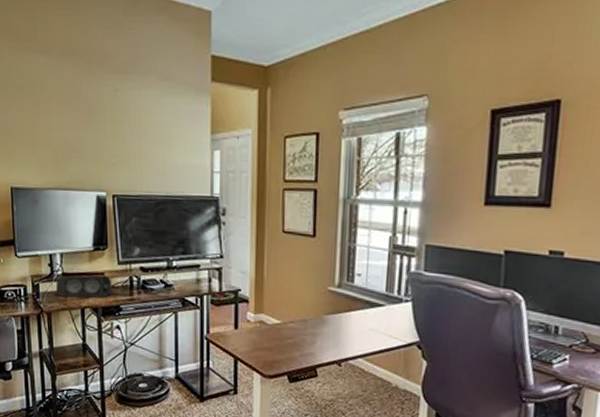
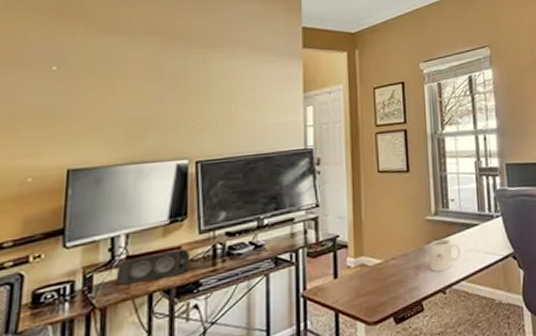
mug: none [327,312,361,345] -> present [428,239,461,272]

